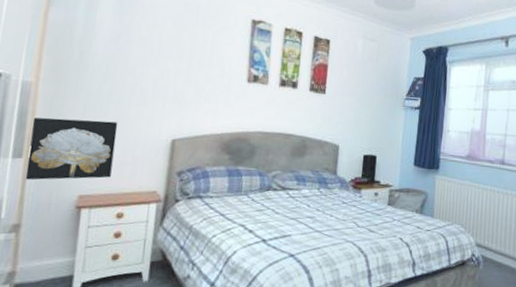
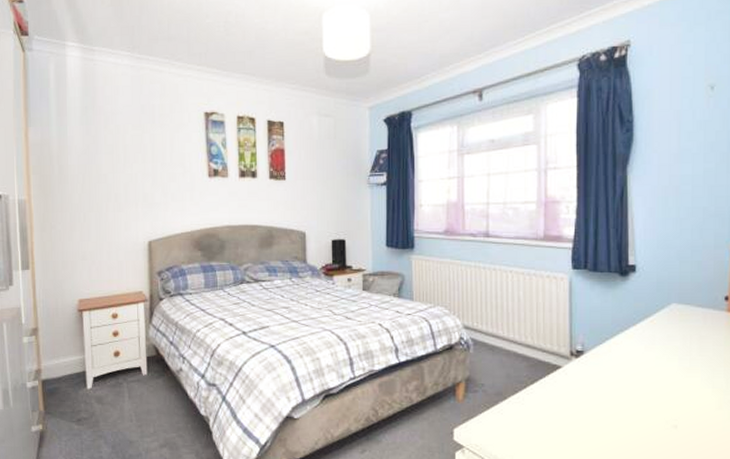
wall art: present [25,117,118,181] -> none [32,229,102,289]

